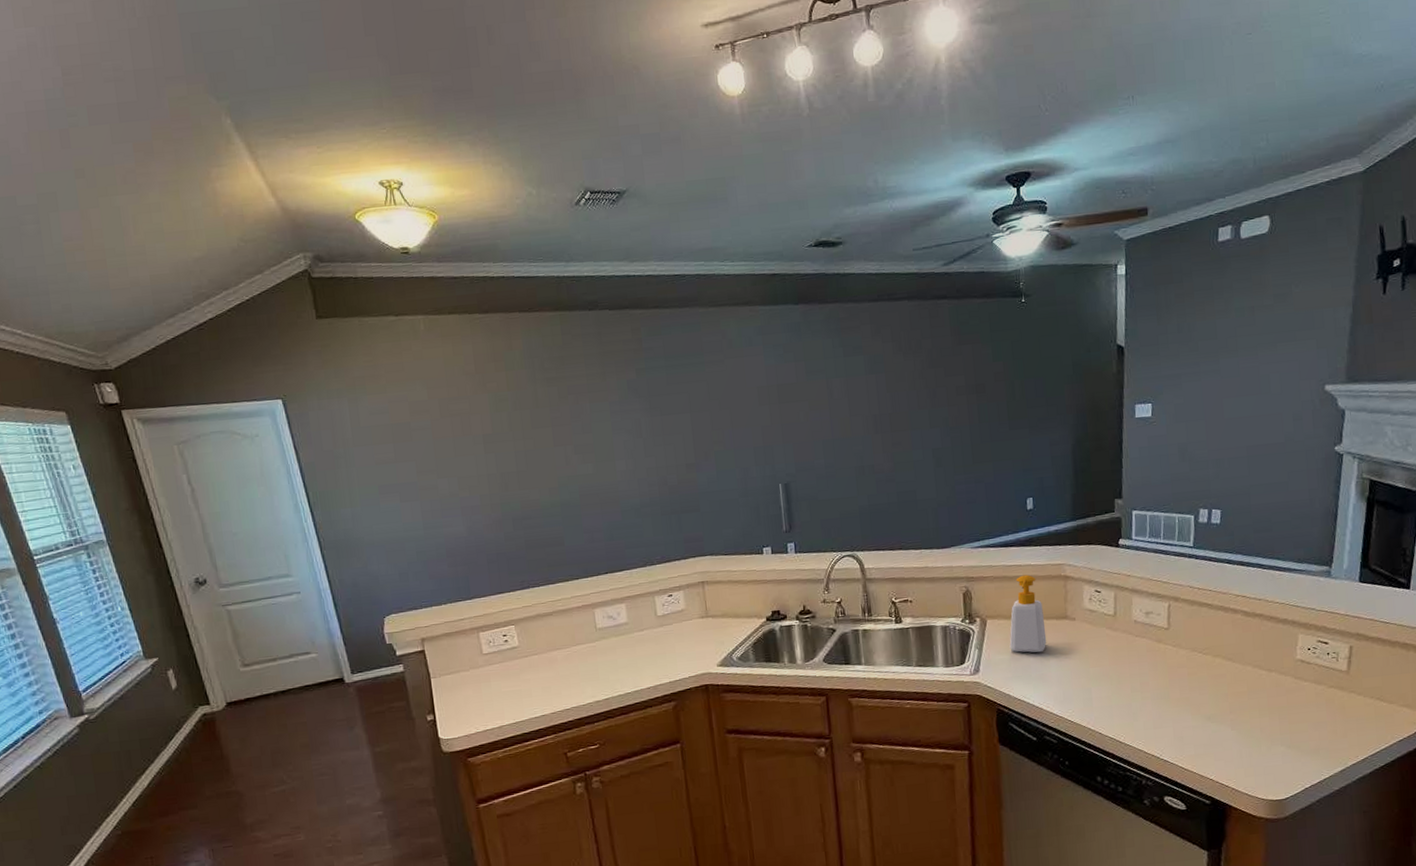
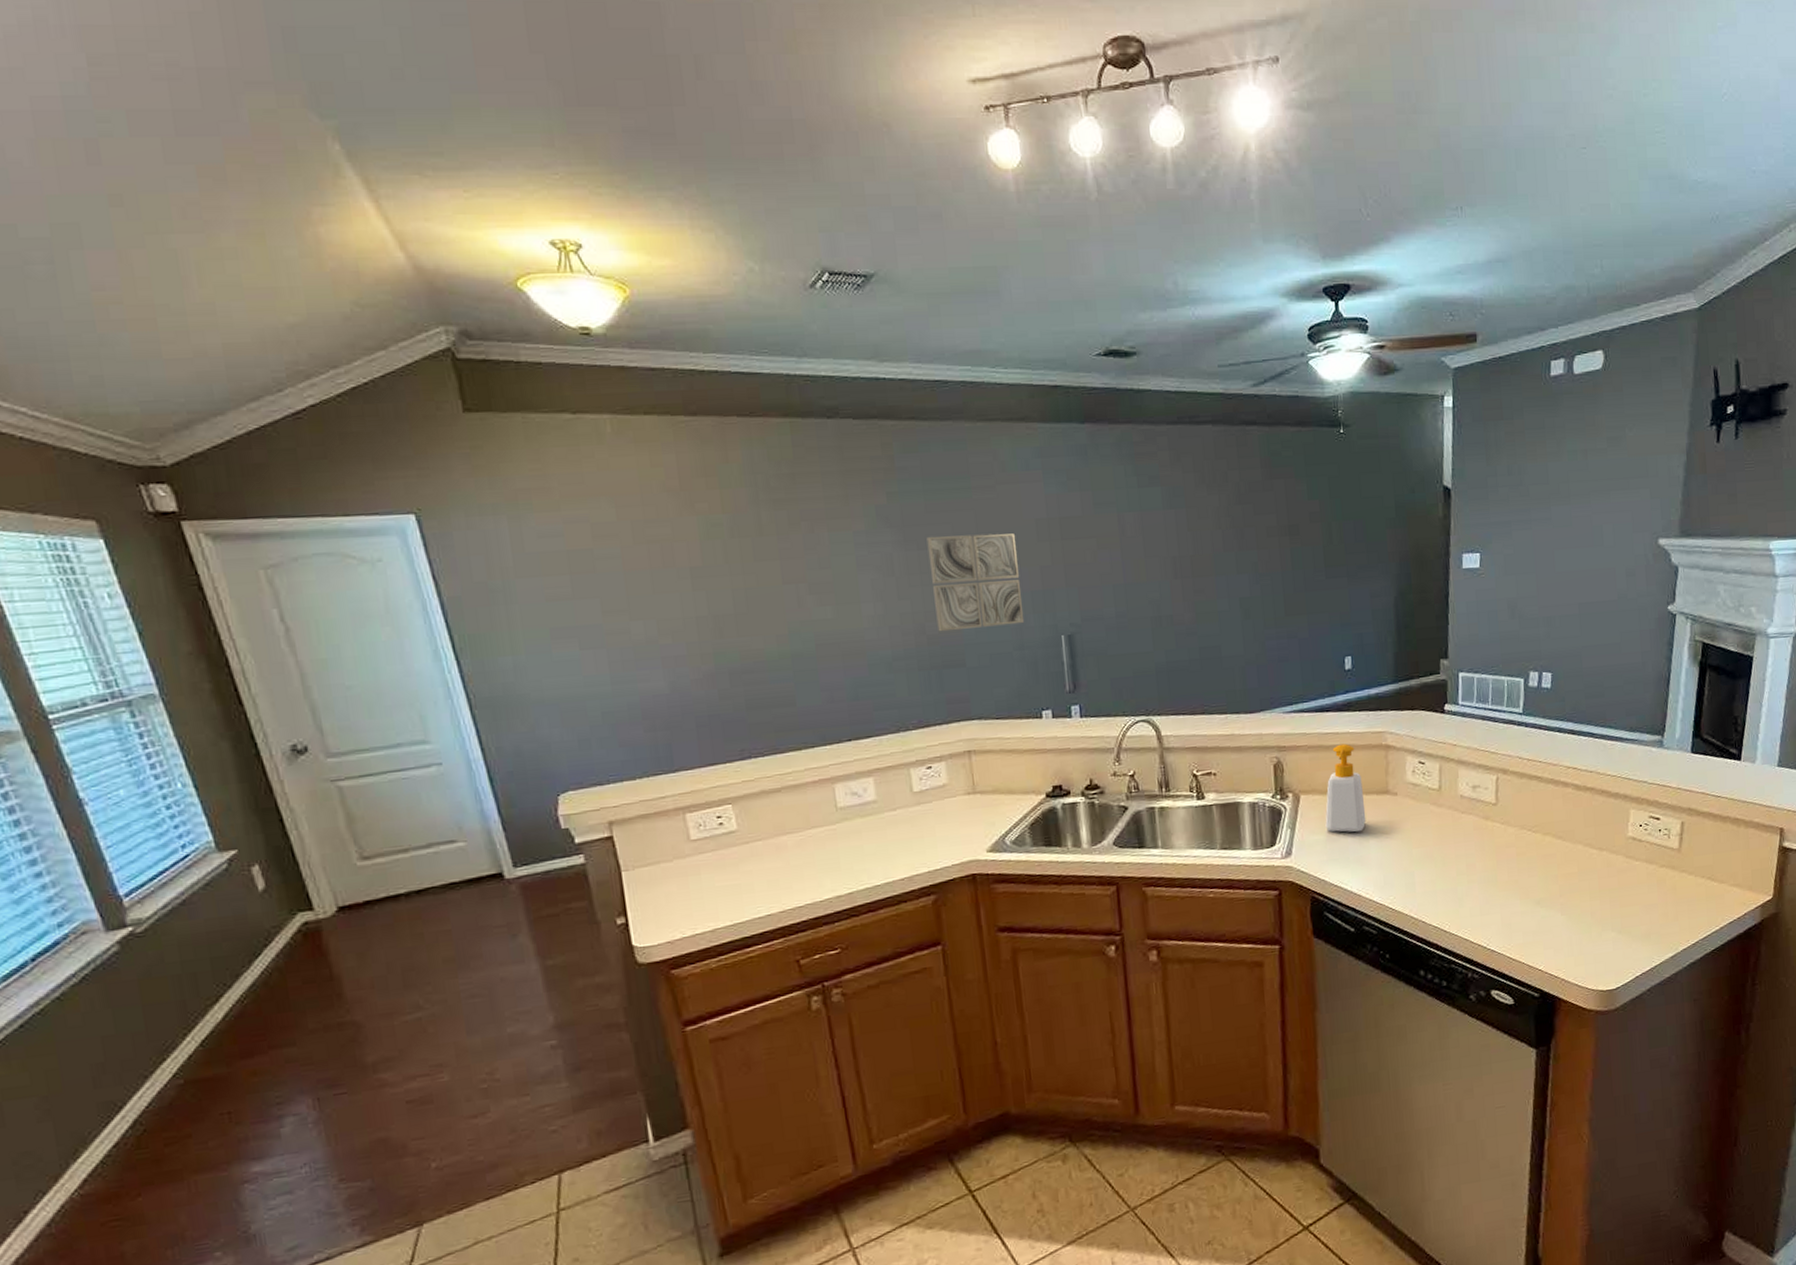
wall art: none [668,399,749,483] -> present [926,533,1025,632]

